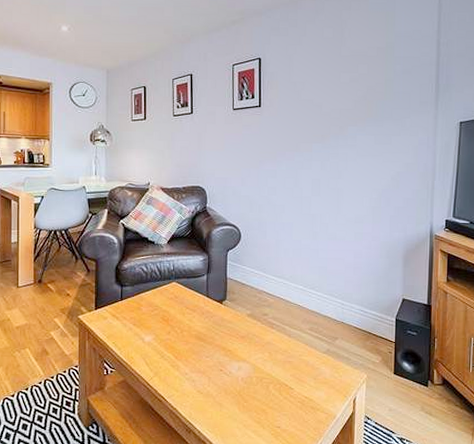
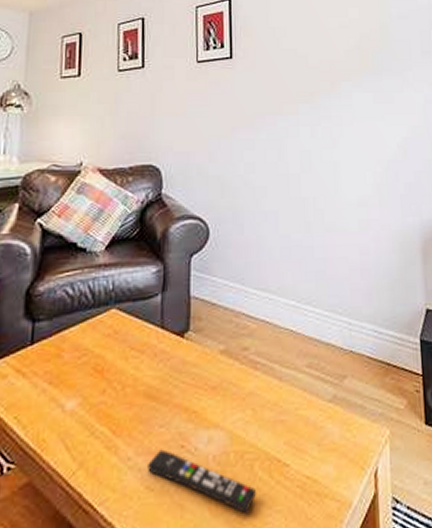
remote control: none [198,370,271,414] -> present [148,449,257,515]

